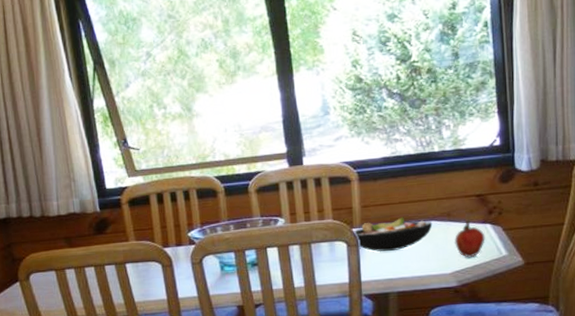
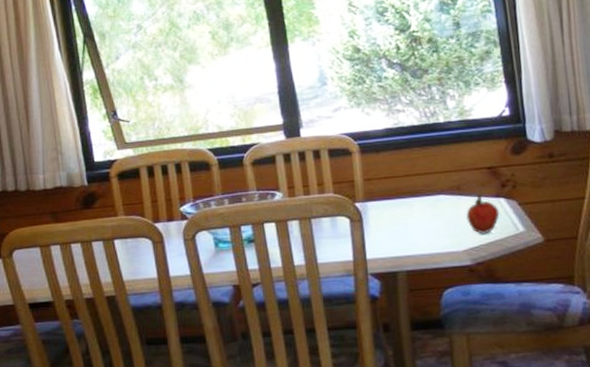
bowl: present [354,217,433,252] -> none [357,190,442,227]

